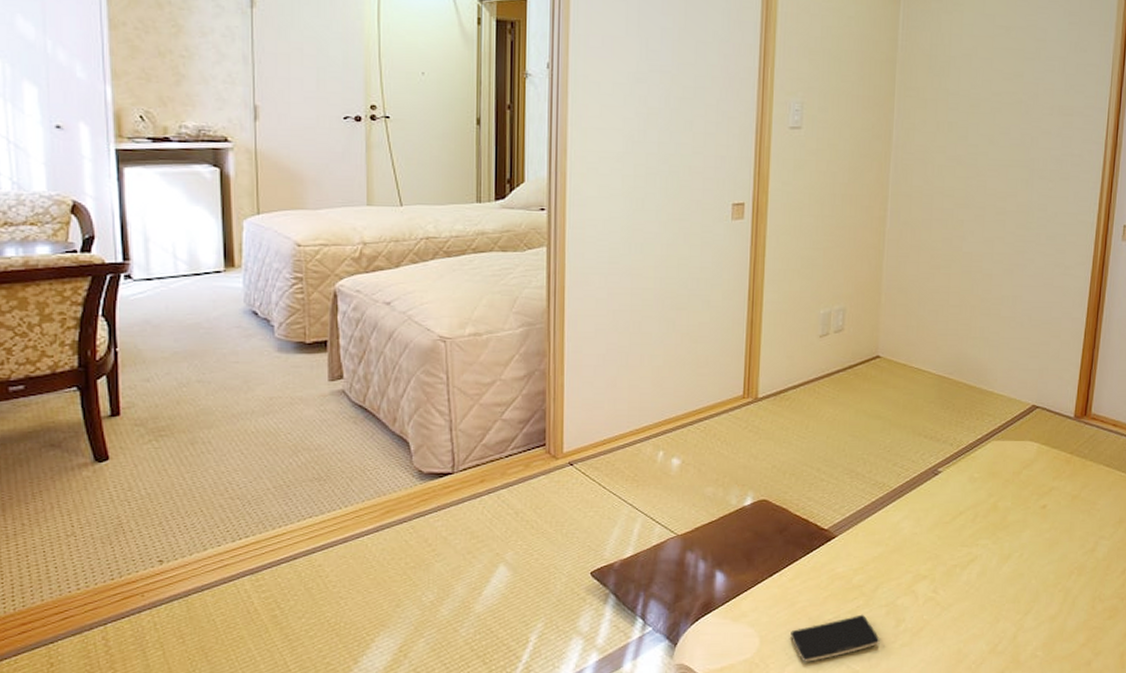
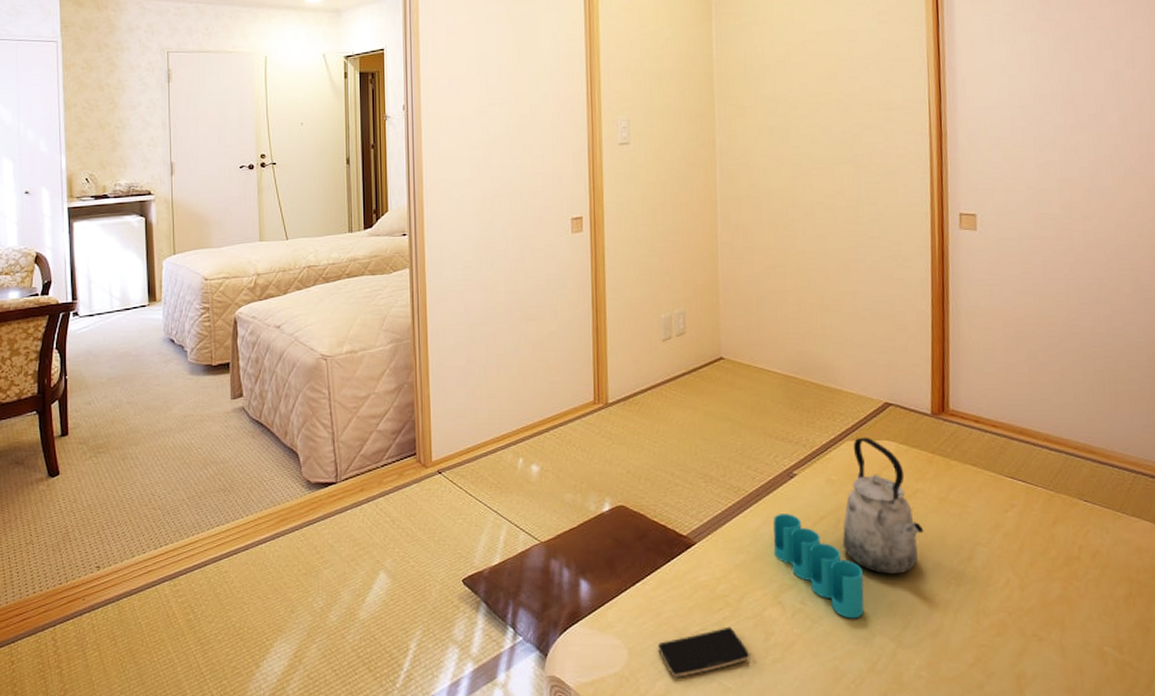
pen holder: none [912,509,994,606] -> present [773,513,864,619]
kettle: none [979,437,1055,566] -> present [843,437,924,575]

